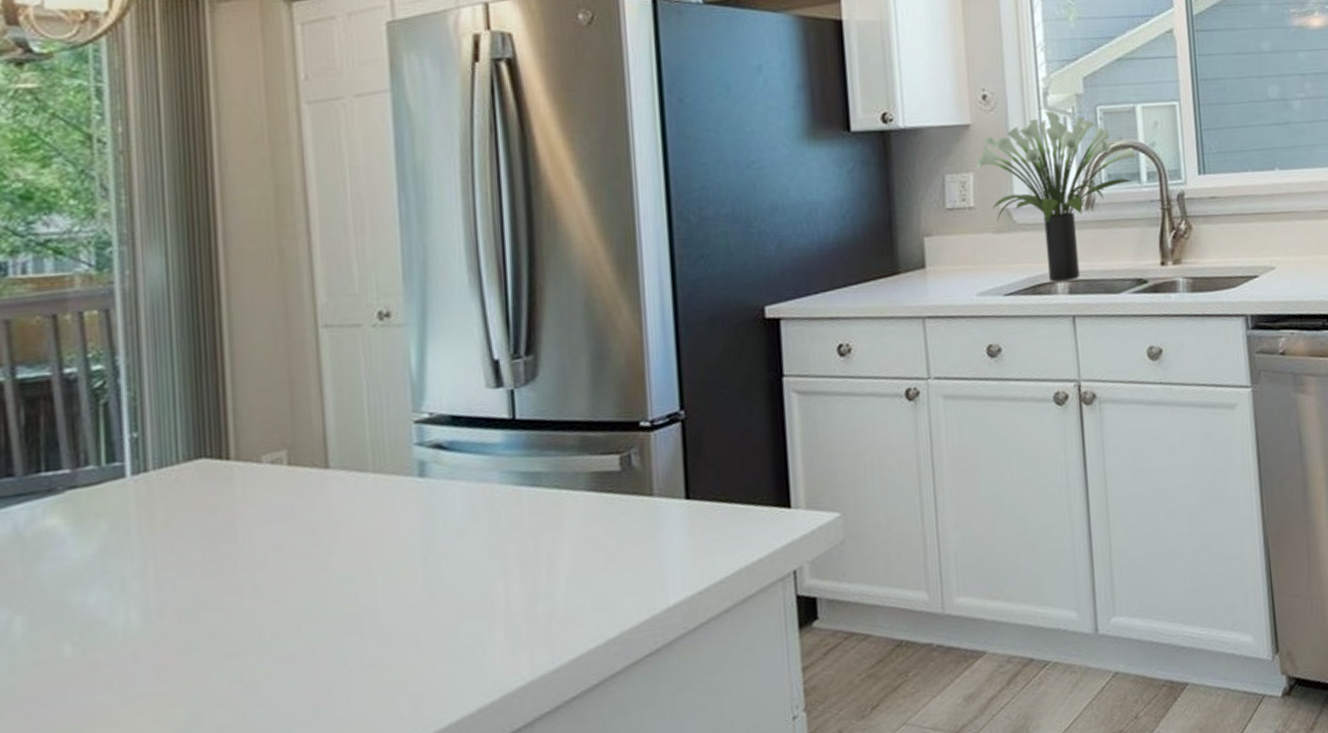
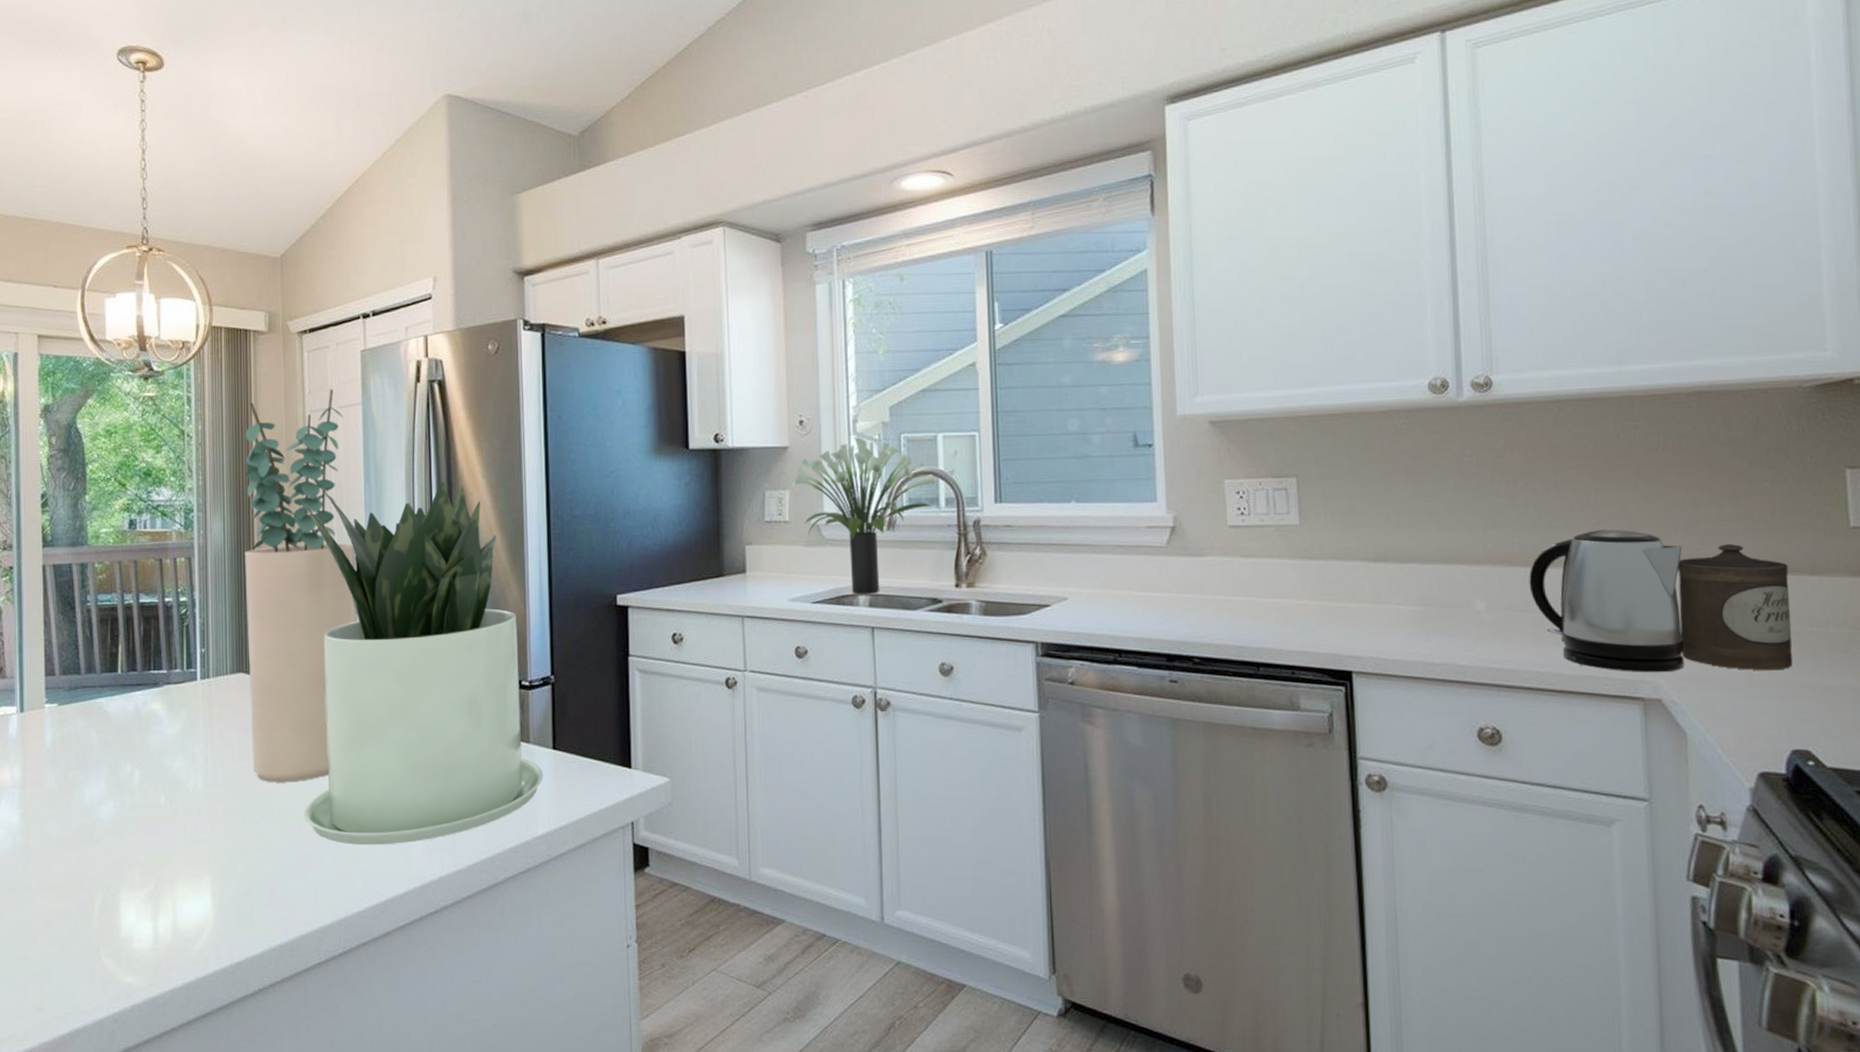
vase: none [198,72,393,600] -> present [244,389,358,782]
planter: none [303,185,675,663] -> present [305,482,544,845]

